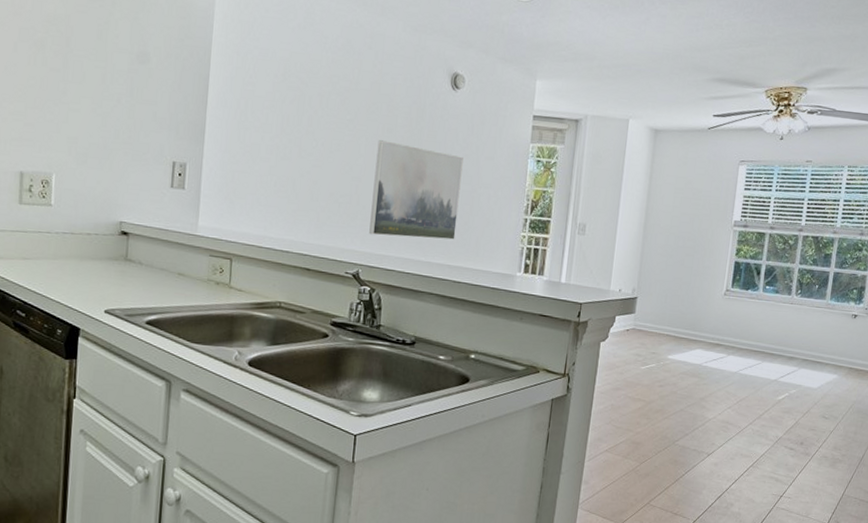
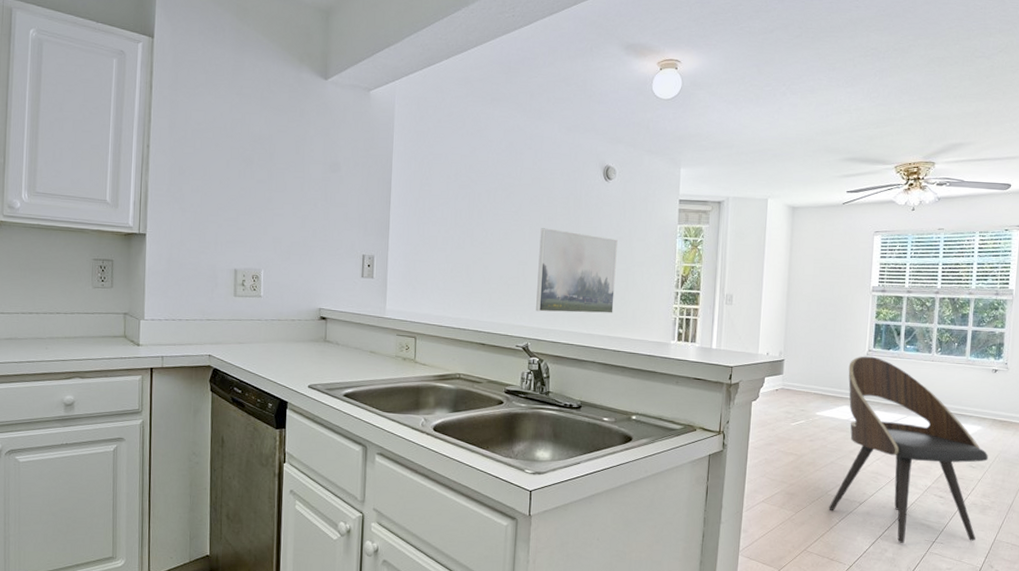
dining chair: none [675,296,842,498] -> present [829,356,988,544]

